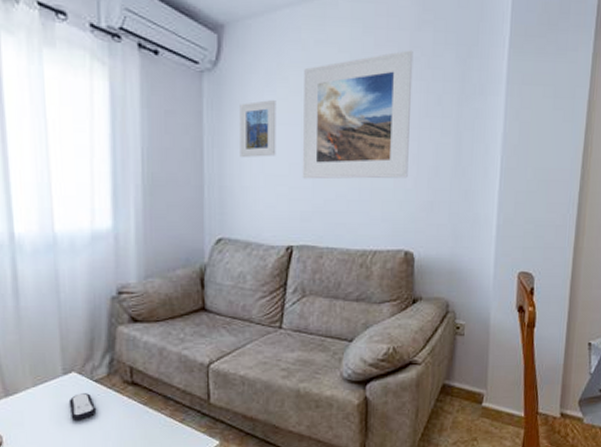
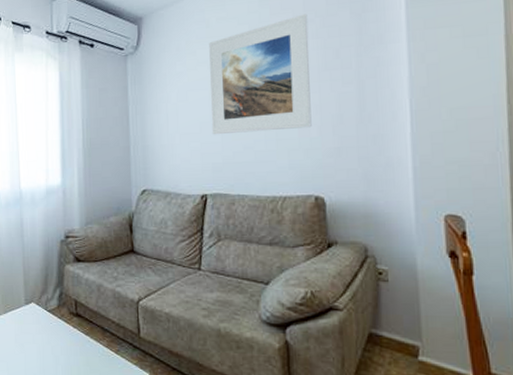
remote control: present [68,393,97,420] -> none [29,321,50,345]
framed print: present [239,100,276,158] -> none [157,71,189,121]

